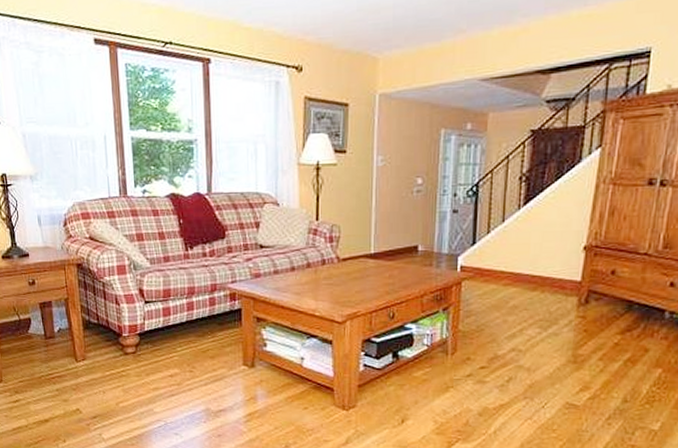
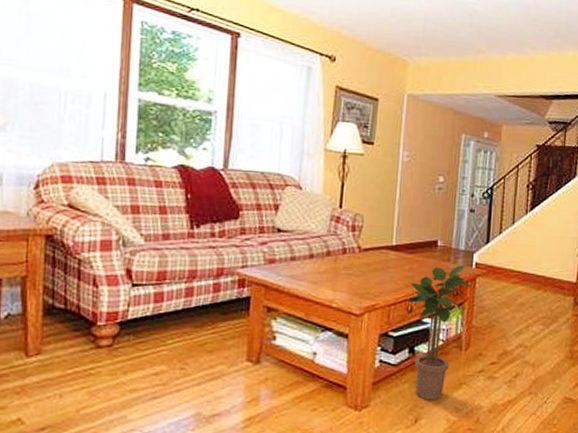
potted plant: none [388,269,457,402] -> present [407,265,472,400]

